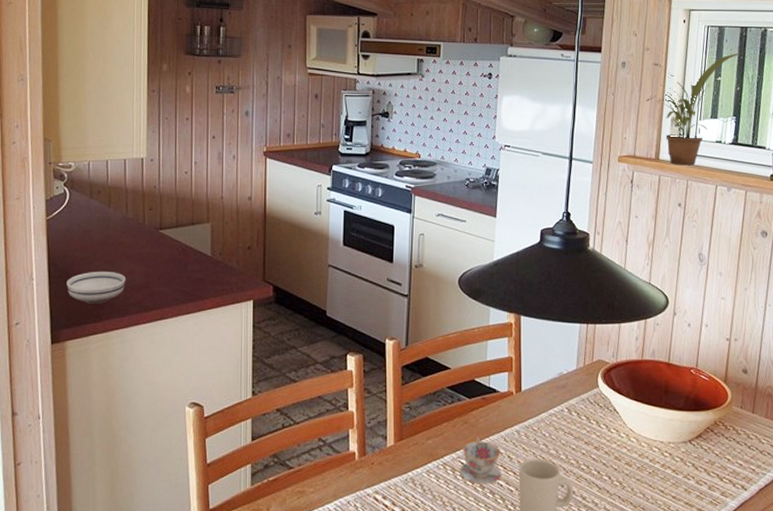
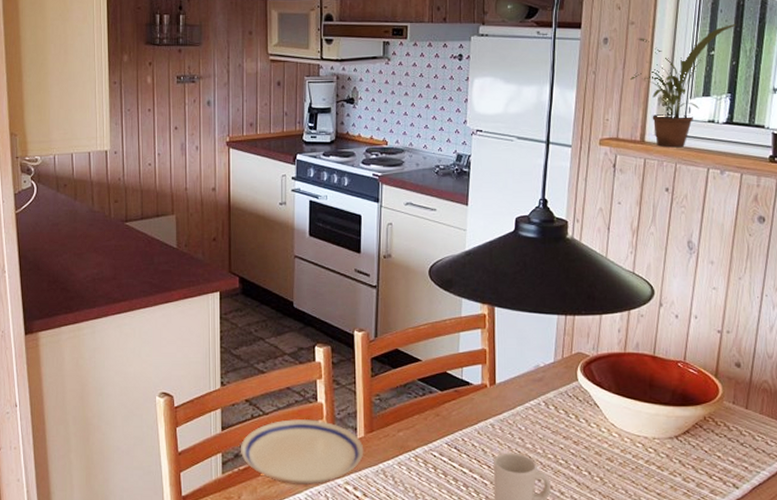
bowl: present [66,271,126,304] -> none [37,263,94,296]
plate: none [270,427,394,496] -> present [240,418,364,486]
teacup: present [460,436,501,484] -> none [432,429,475,477]

